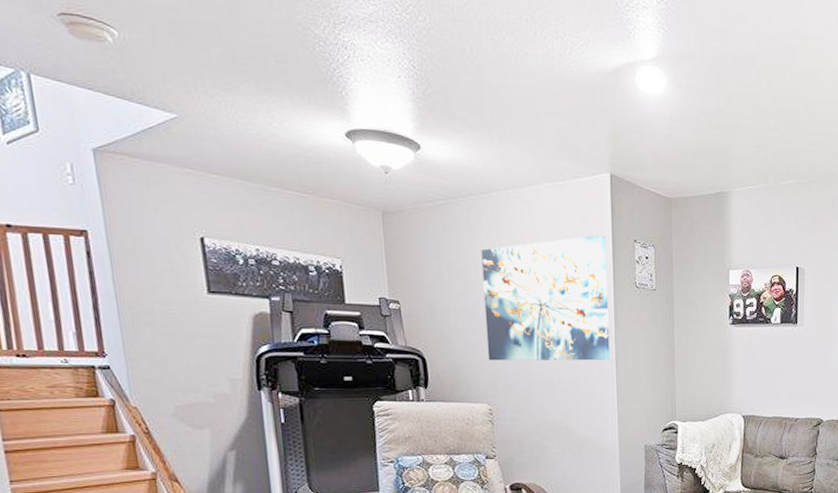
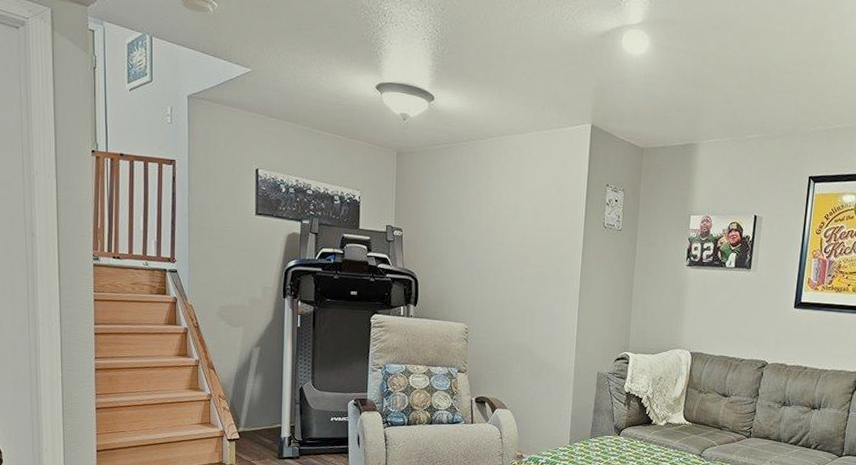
wall art: present [481,235,610,361] -> none [469,178,582,292]

